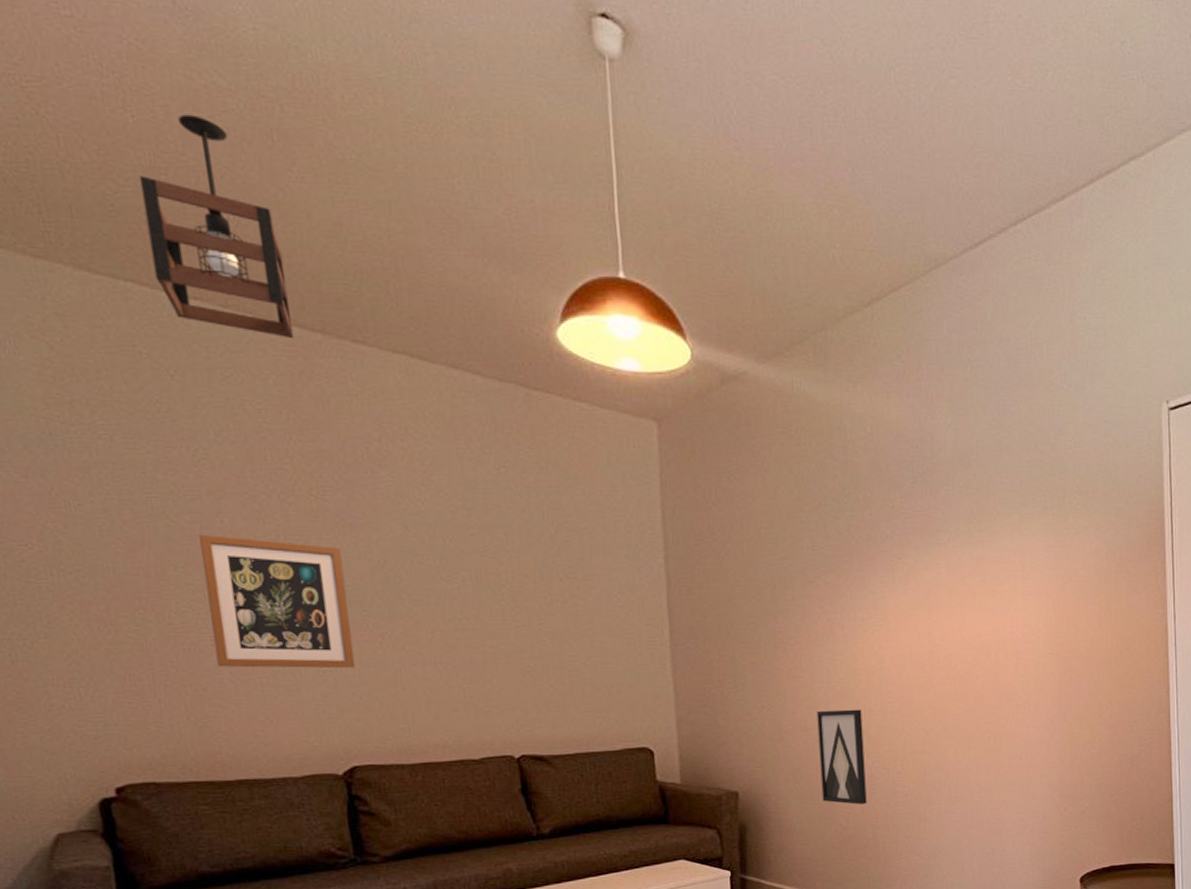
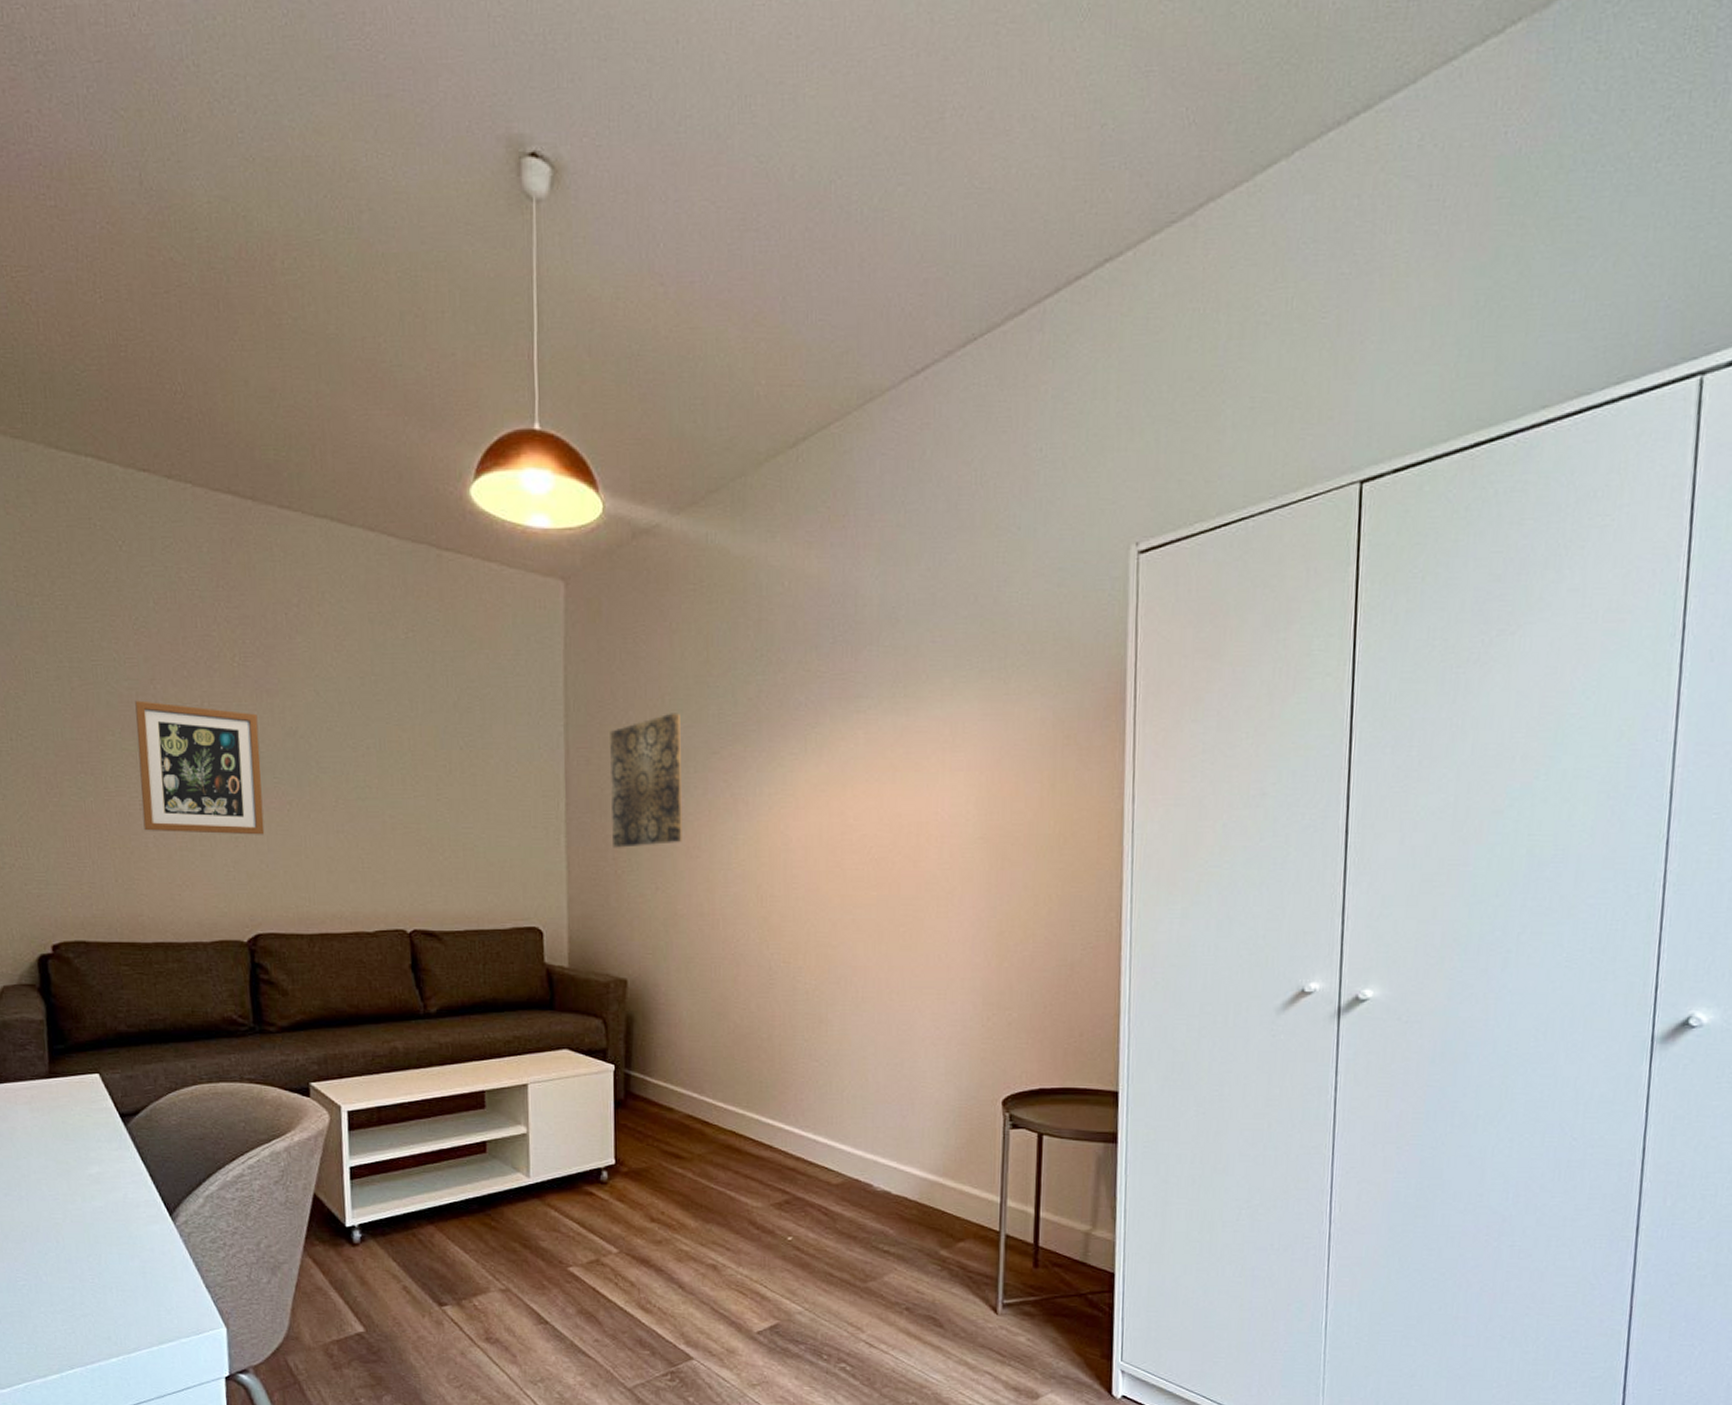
pendant light: present [138,114,295,339] -> none [103,291,228,507]
wall art: none [709,545,784,671] -> present [609,713,682,848]
wall art: present [817,709,867,805] -> none [714,894,763,1000]

